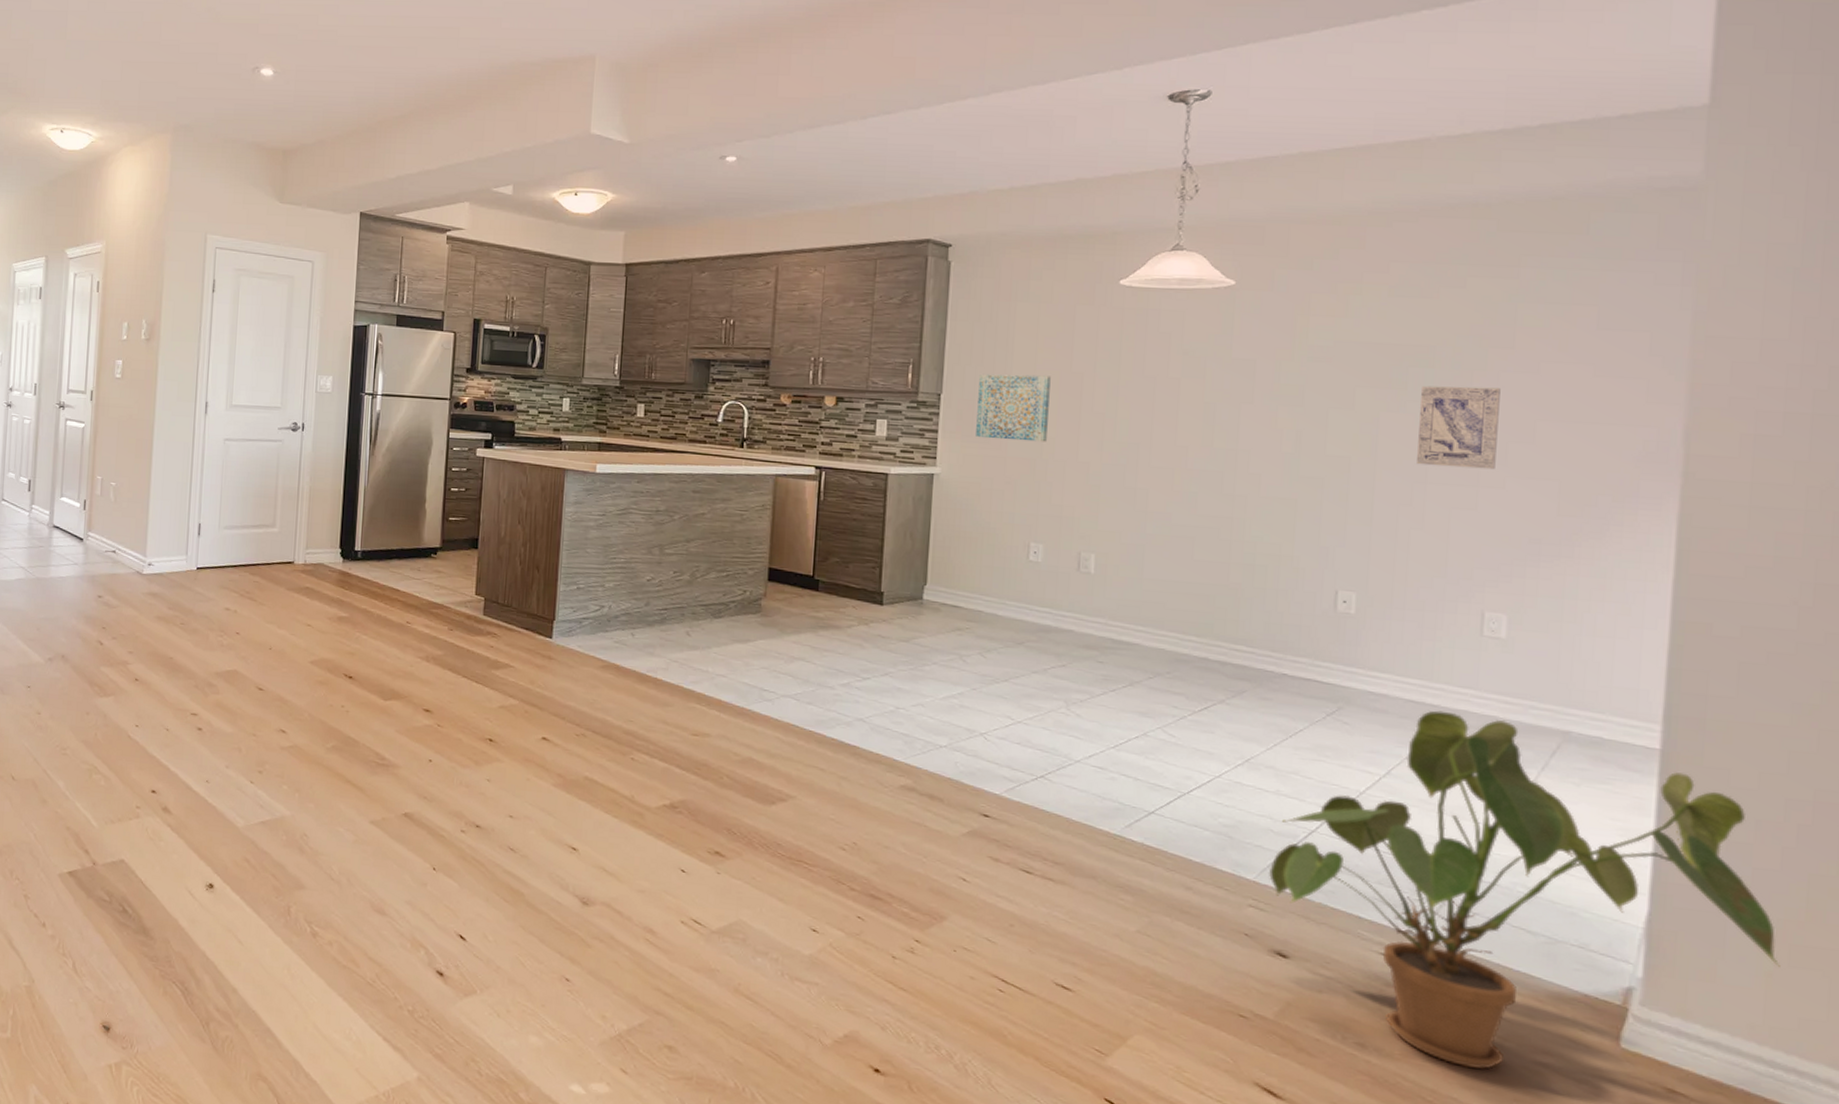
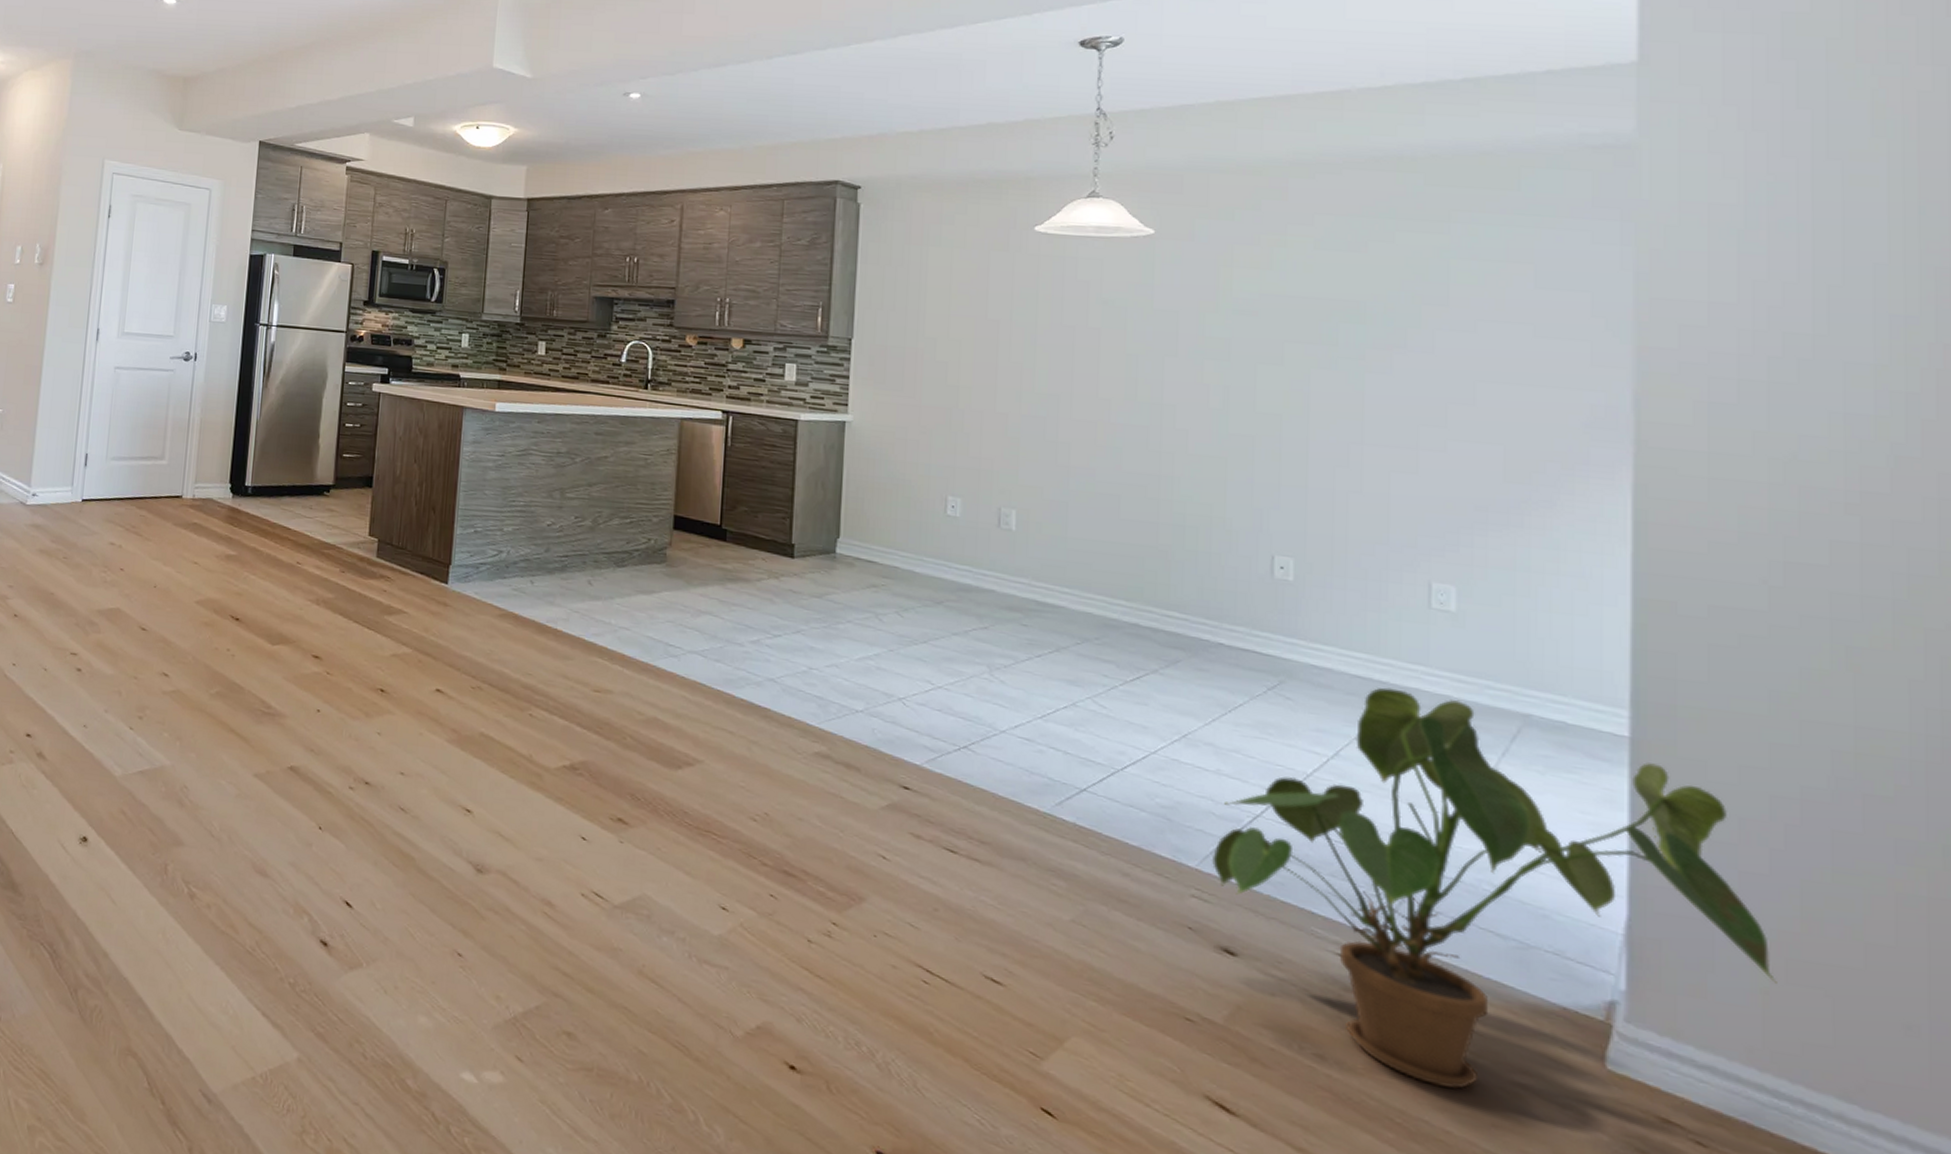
wall art: present [976,374,1051,442] -> none [889,319,965,392]
wall art: present [1417,385,1501,470] -> none [1352,342,1436,432]

